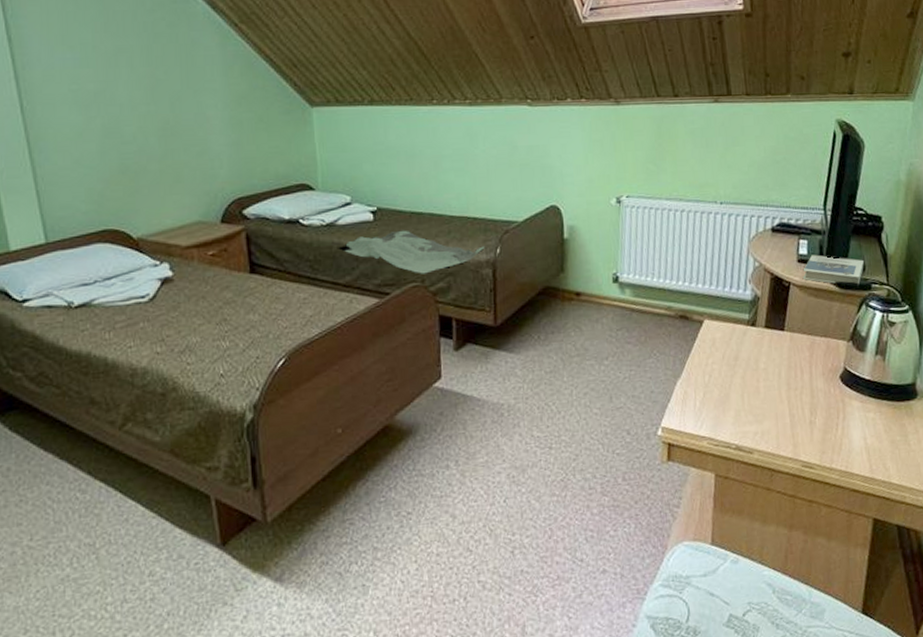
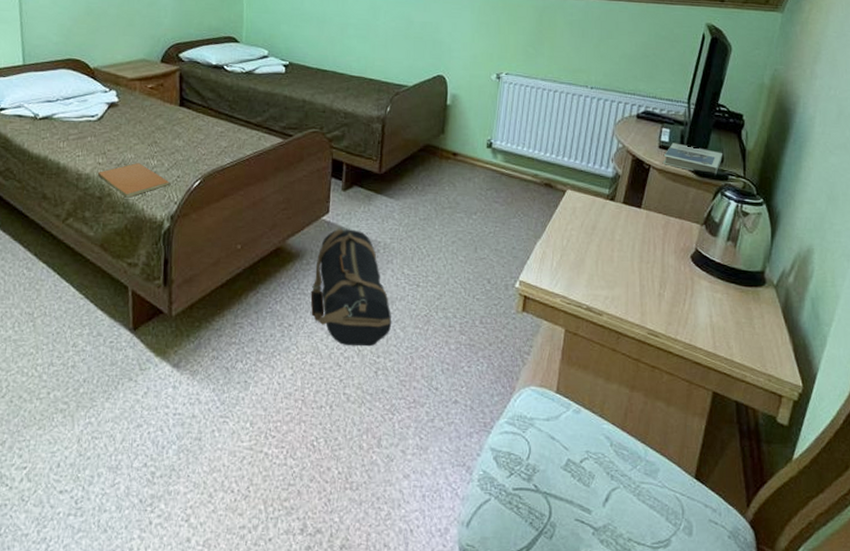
book: none [156,347,248,392] -> present [97,163,170,199]
towel: present [336,230,485,274] -> none [252,83,377,122]
duffel bag: none [429,391,526,527] -> present [310,227,392,346]

